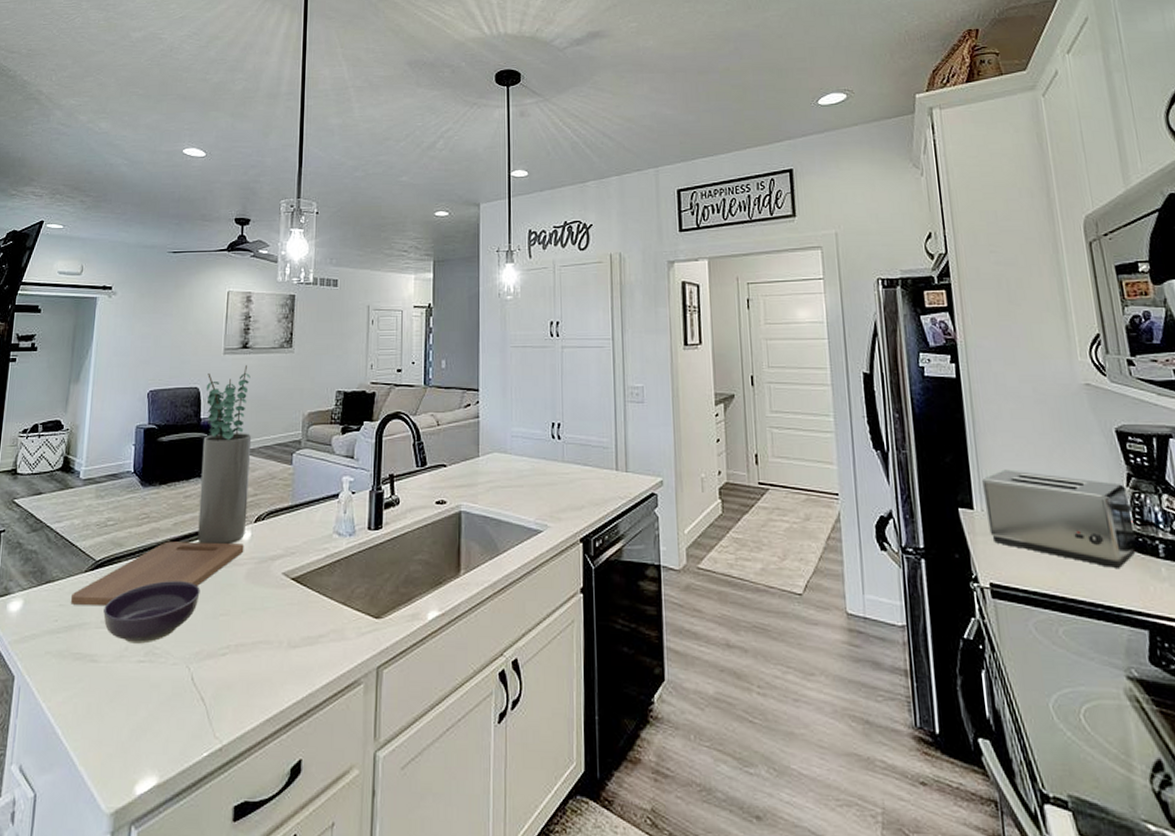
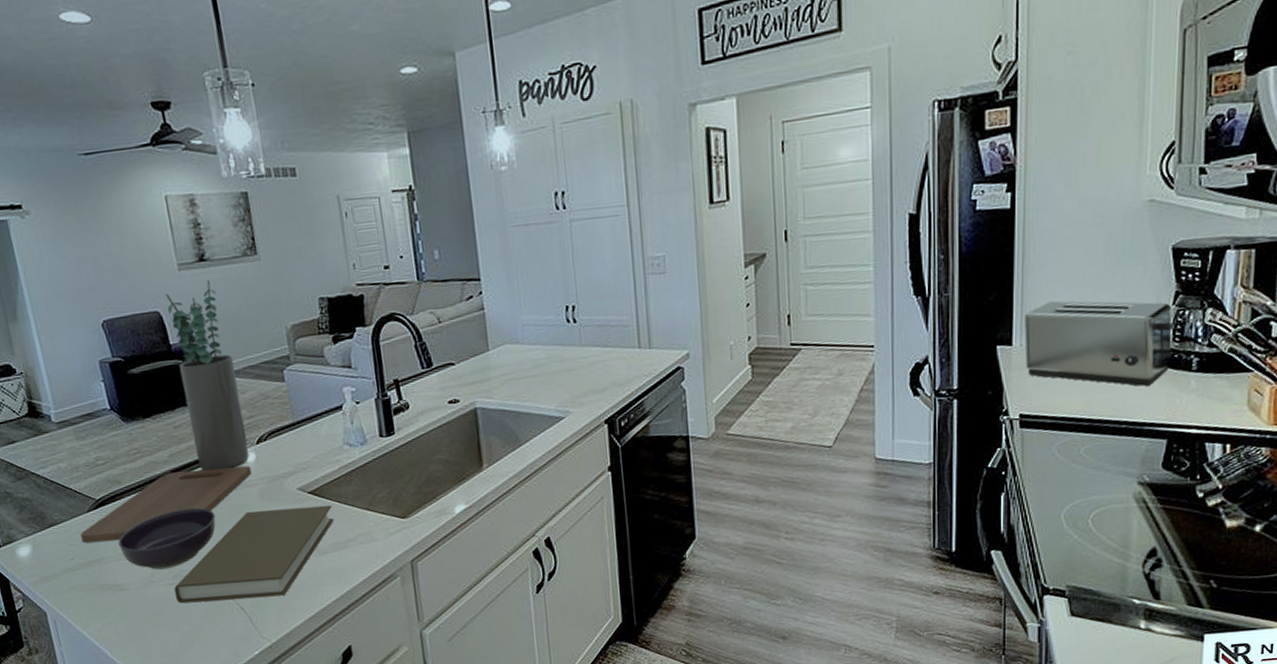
book: none [141,591,311,690] -> present [174,504,335,604]

